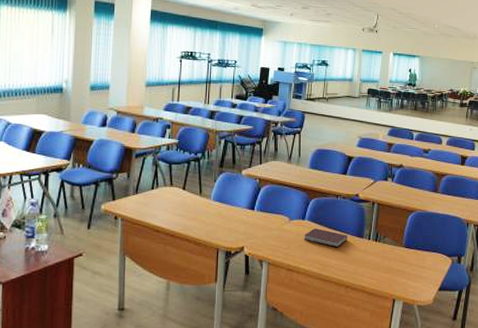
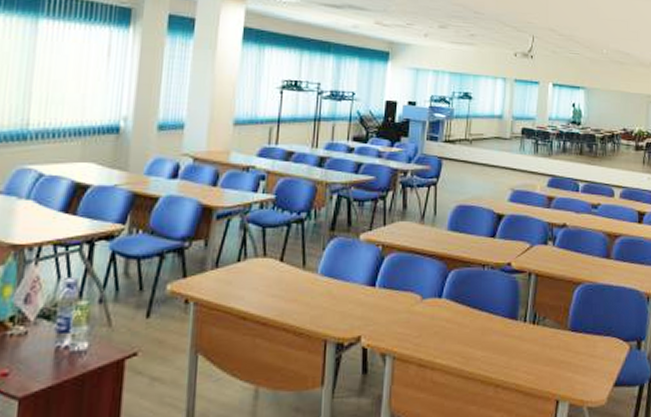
notebook: present [304,228,347,248] -> none [440,309,497,334]

